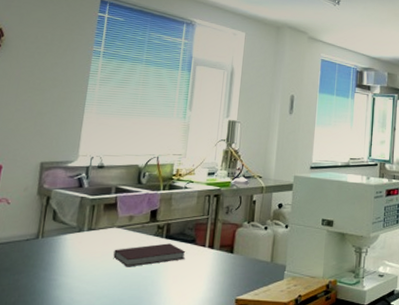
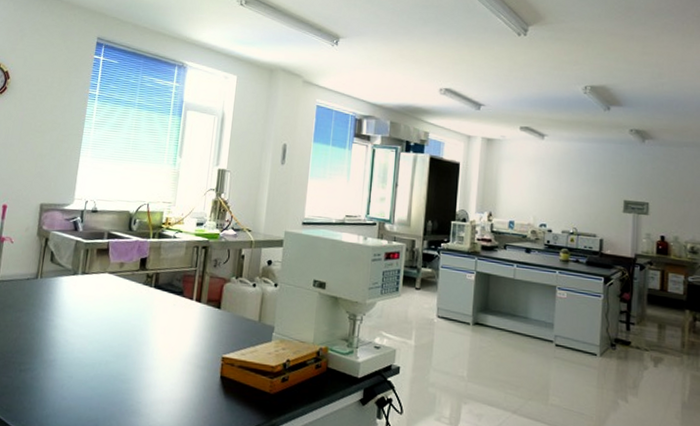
notebook: present [113,243,186,267] -> none [105,293,174,314]

